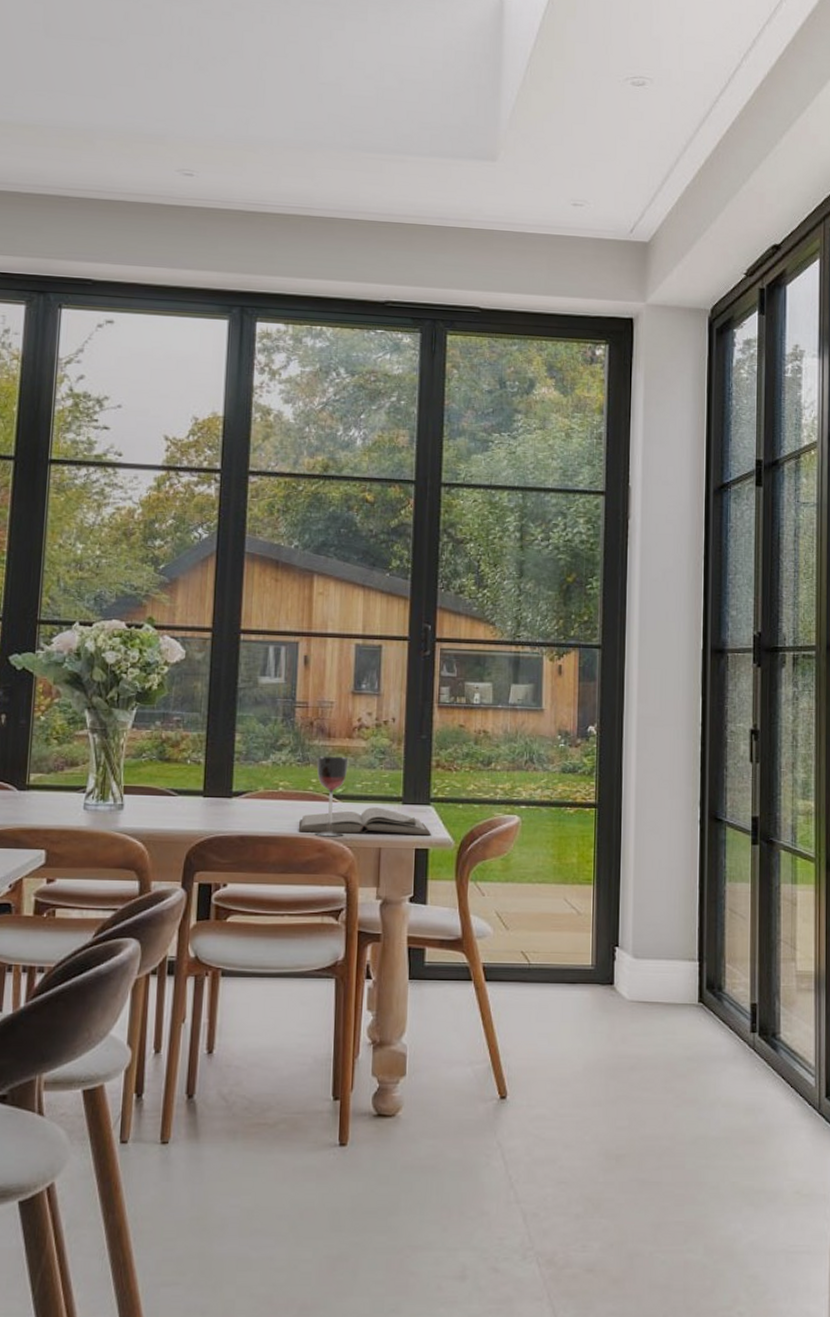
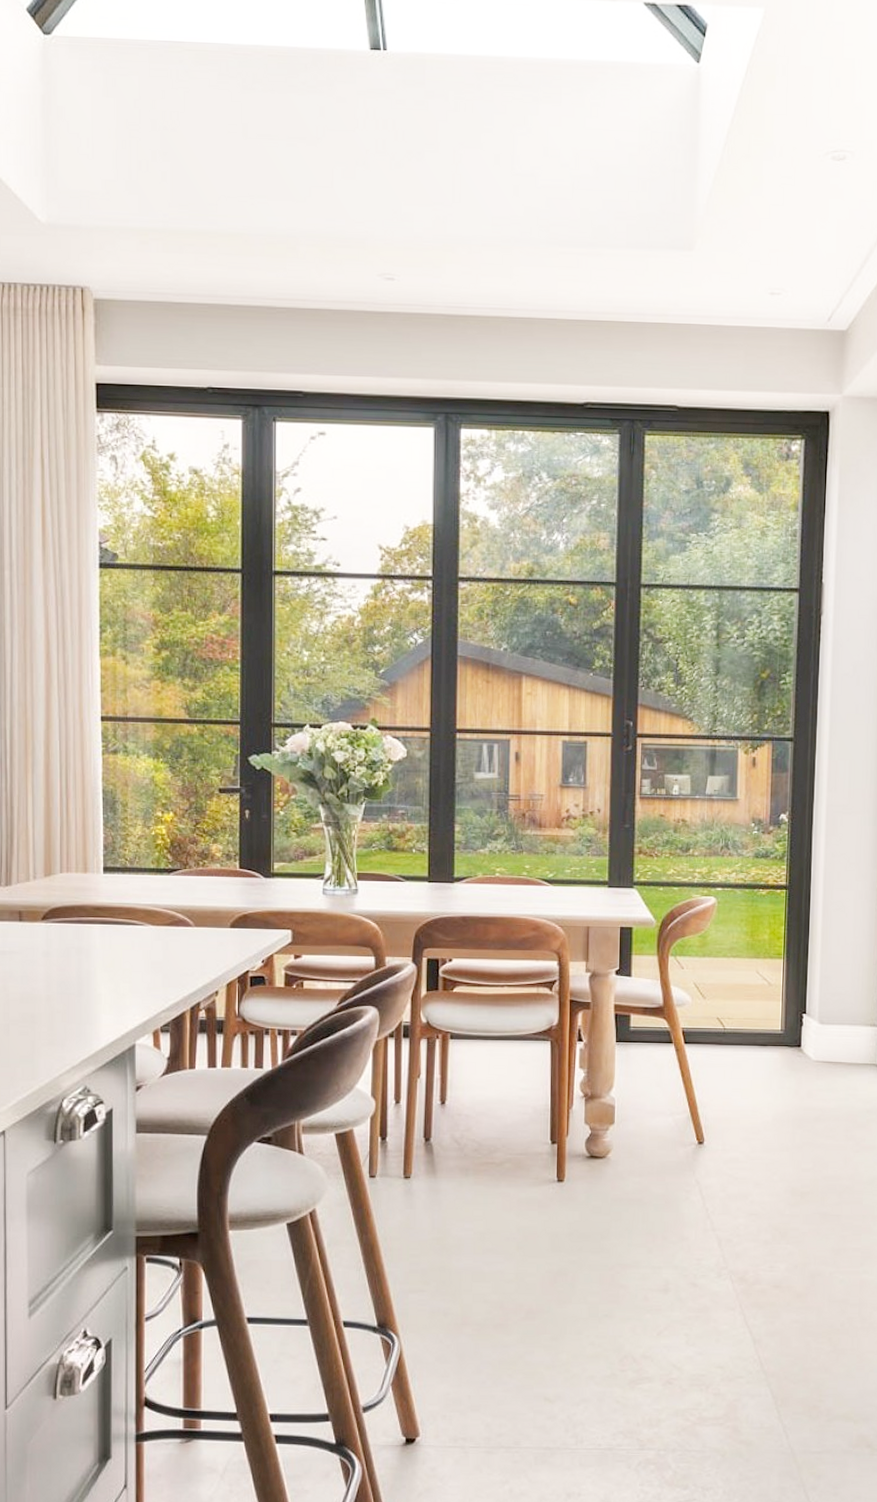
book: present [298,807,432,836] -> none [514,890,635,916]
wineglass: present [314,755,349,836] -> none [529,844,558,916]

